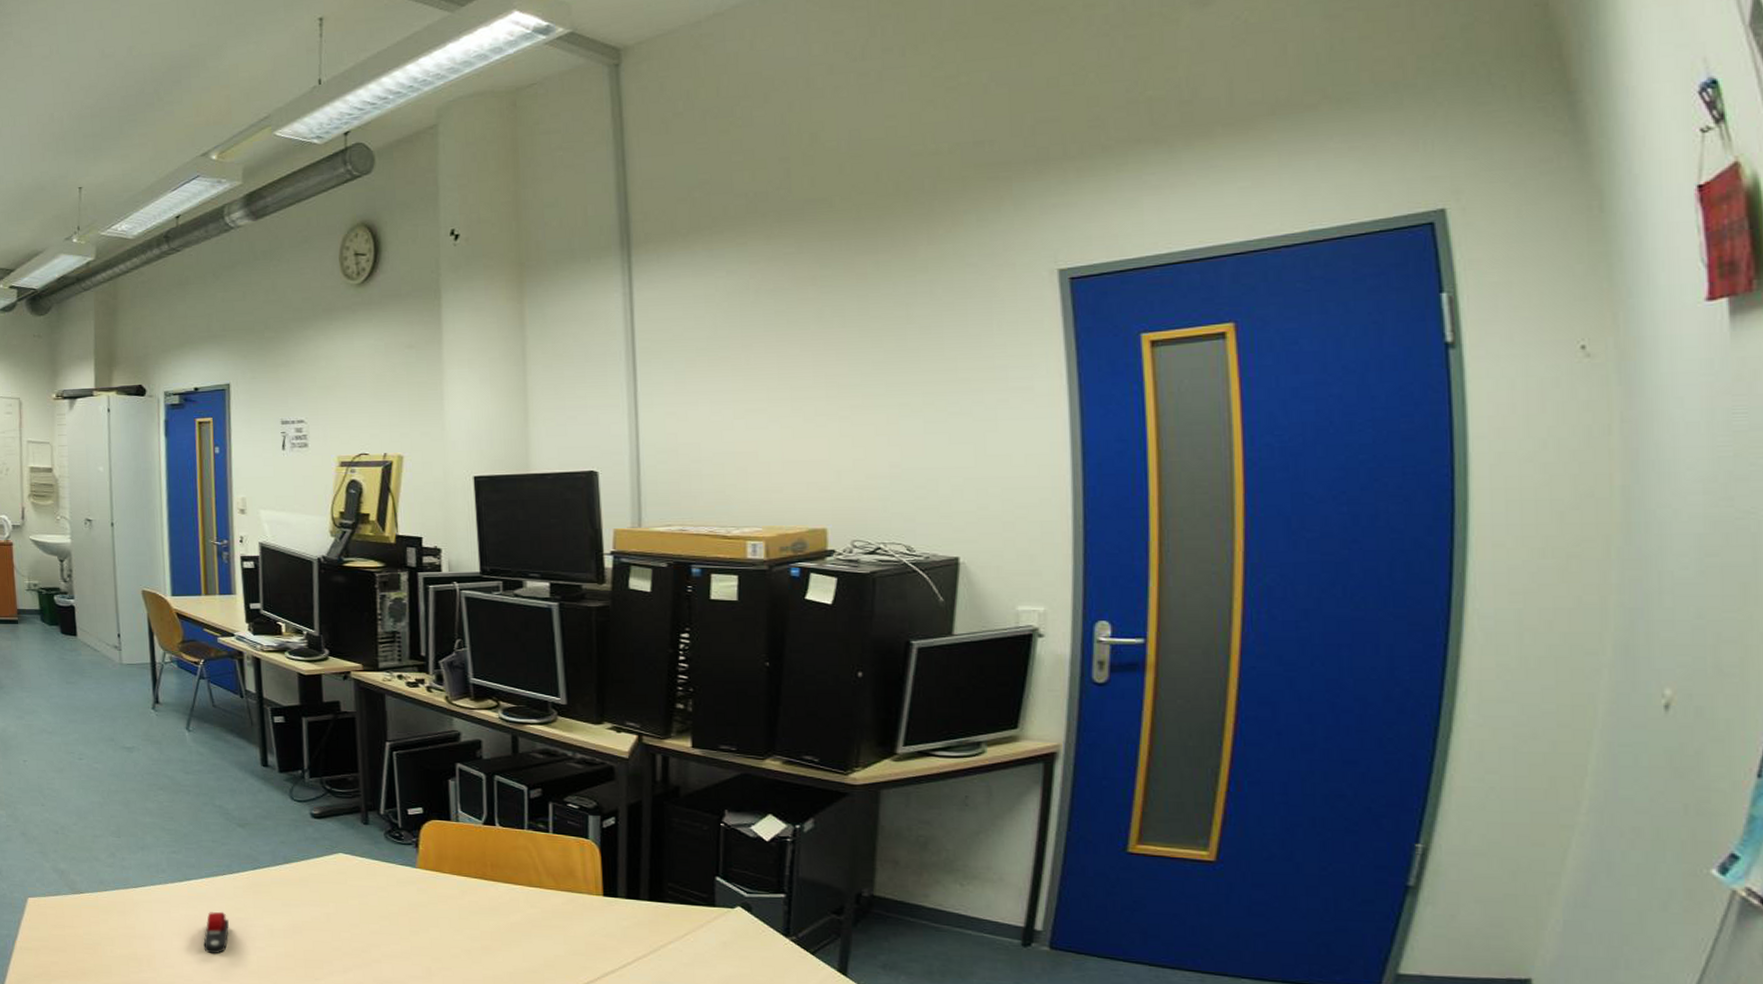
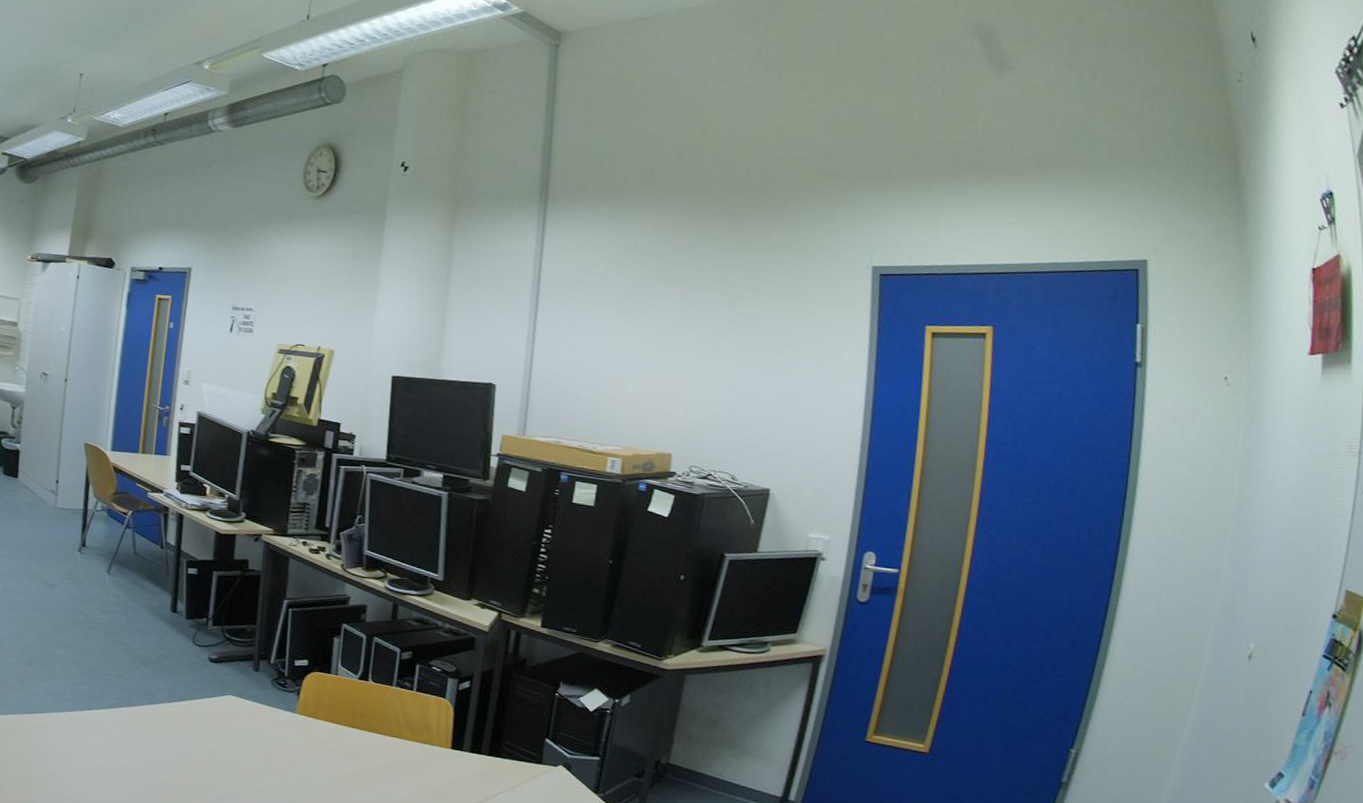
stapler: present [203,911,229,954] -> none [94,740,121,779]

